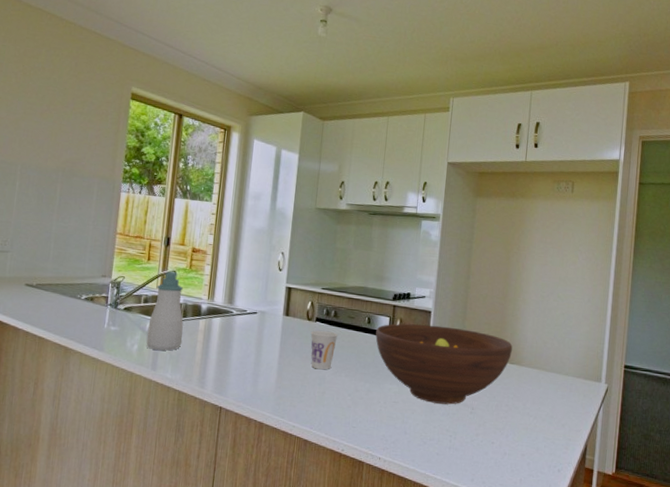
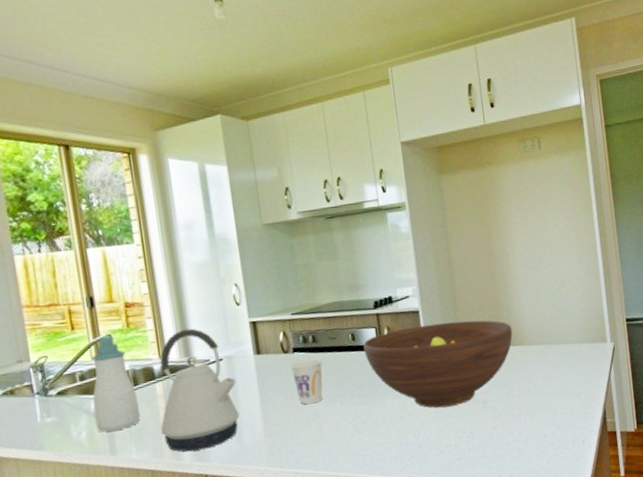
kettle: none [194,280,264,385] -> present [160,328,240,452]

